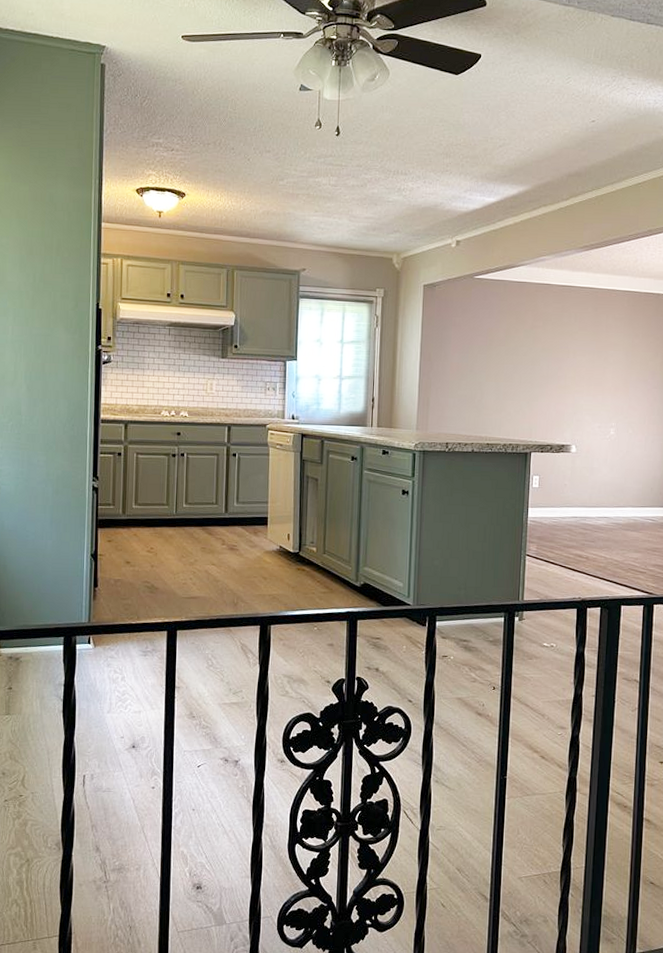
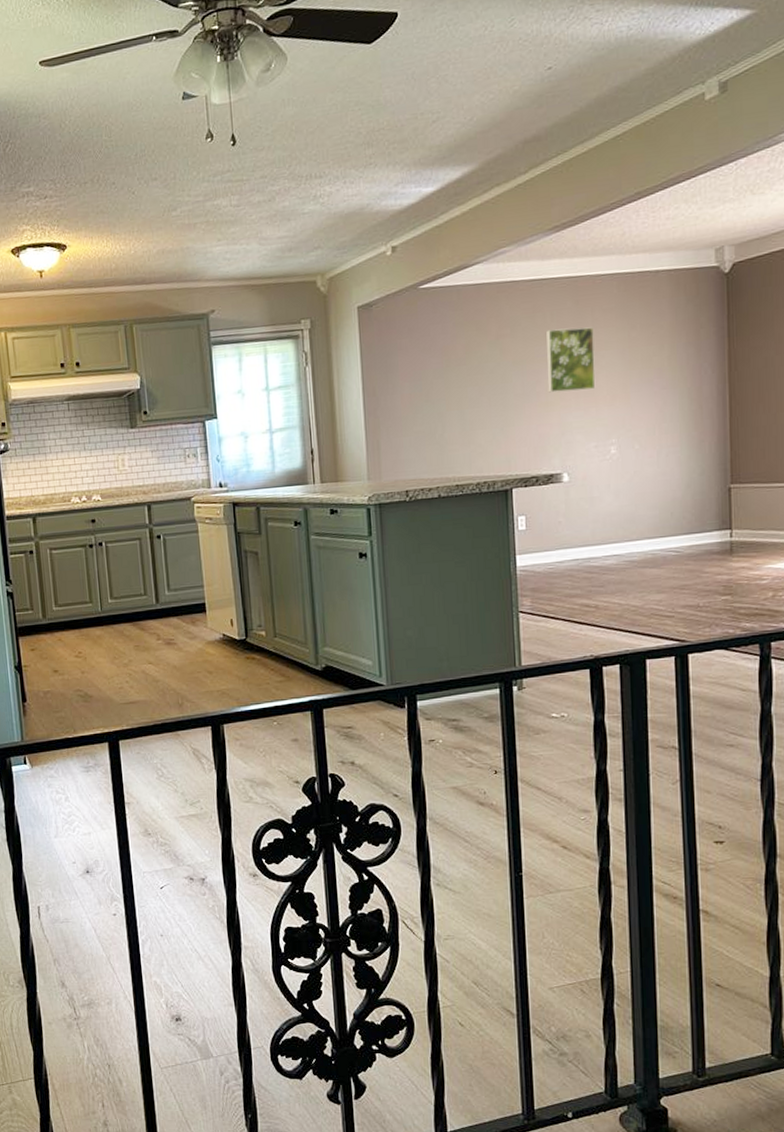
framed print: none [567,328,607,381] -> present [546,327,596,393]

